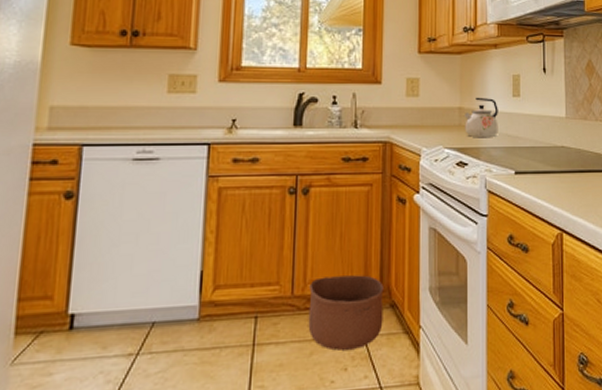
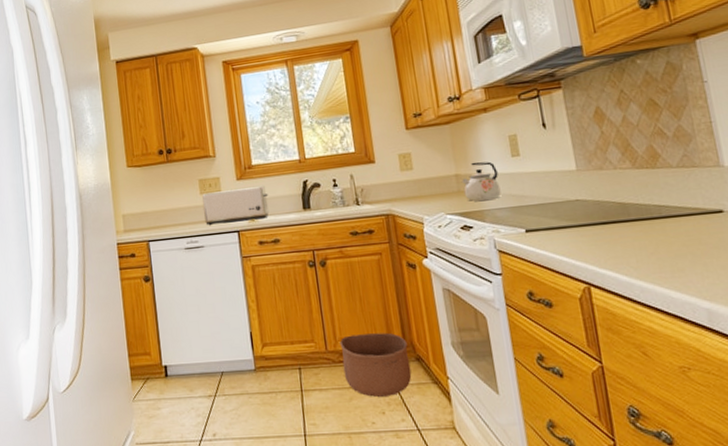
toaster: none [167,92,255,132] -> present [202,186,269,225]

